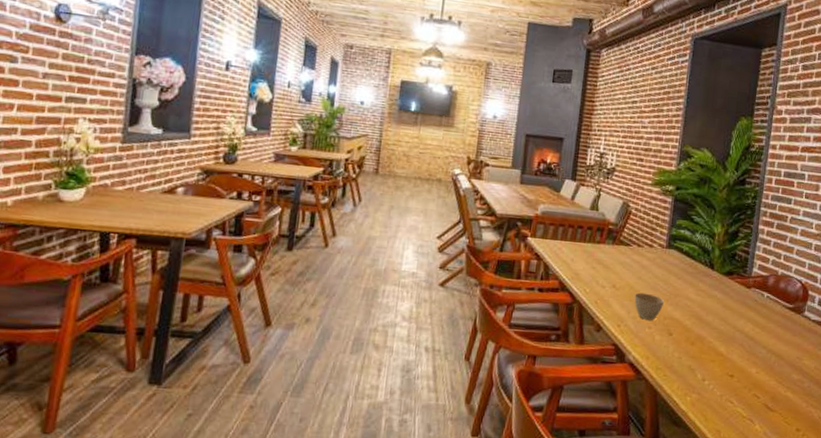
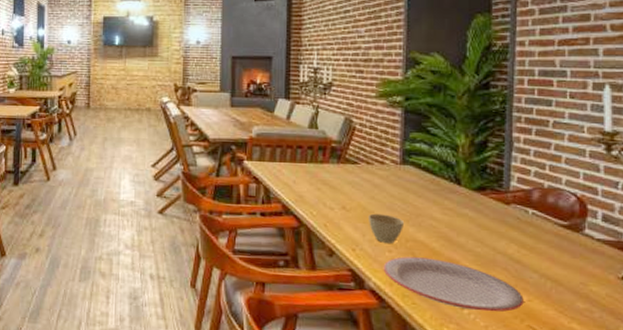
plate: none [642,333,753,383] -> present [383,256,524,312]

